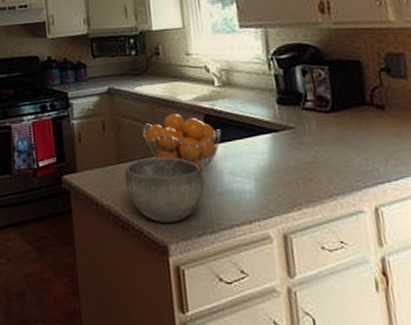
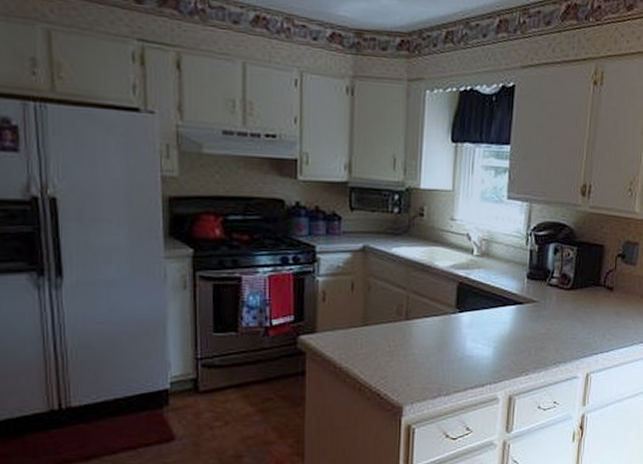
bowl: present [124,157,204,223] -> none [368,321,448,385]
fruit basket: present [142,114,222,172] -> none [394,279,472,338]

